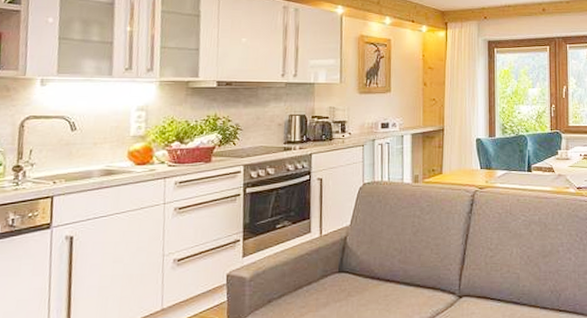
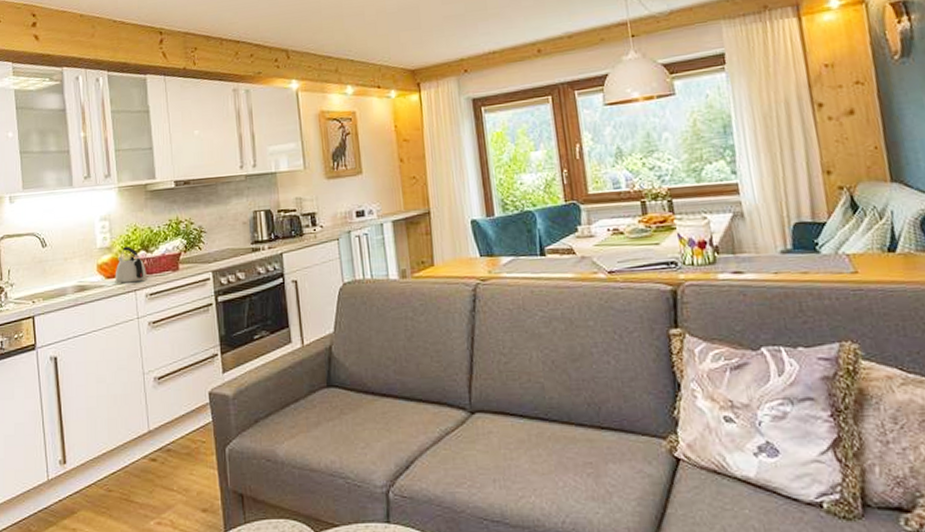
kettle: none [145,136,179,172] -> present [115,246,147,285]

